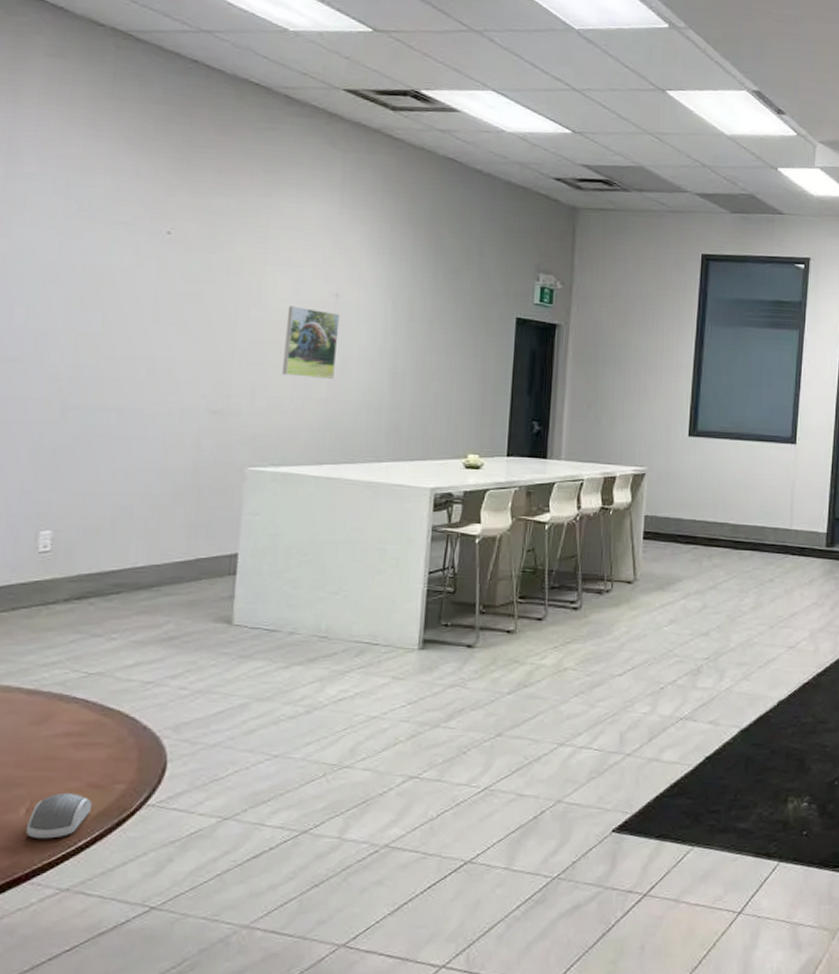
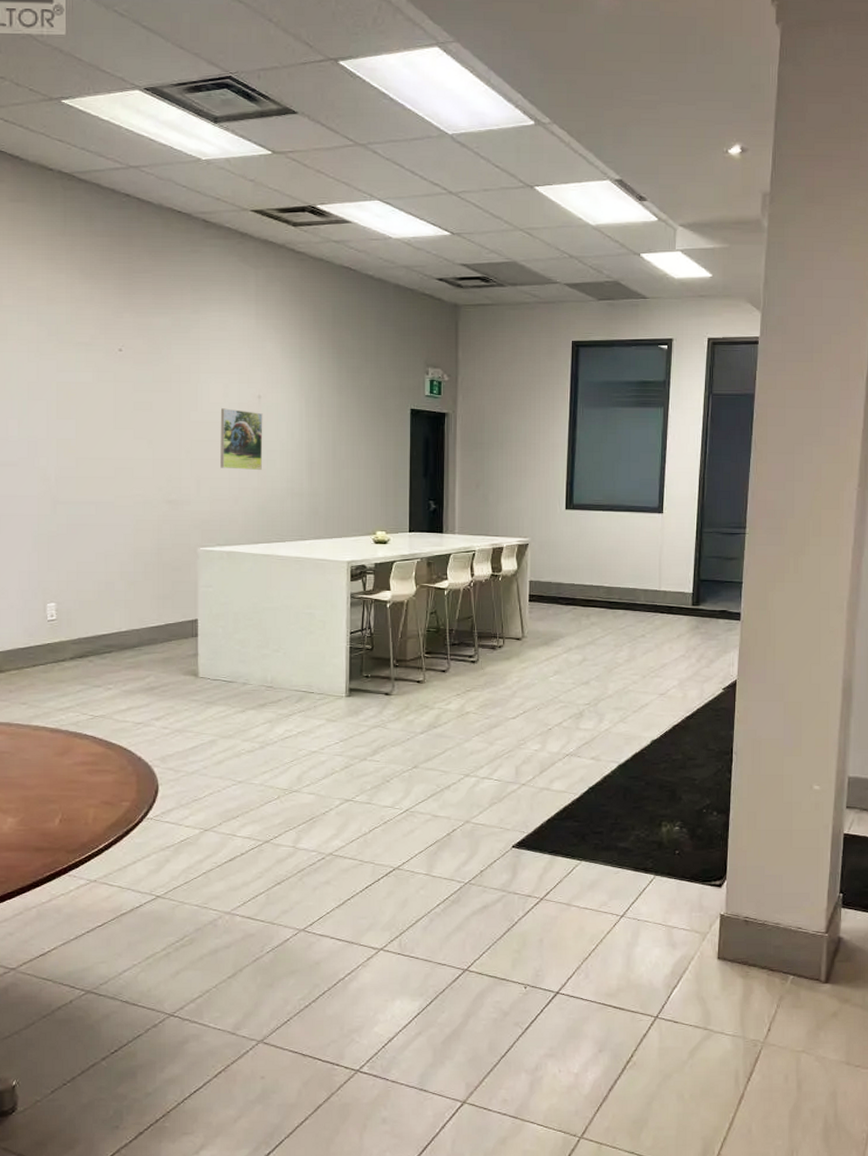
computer mouse: present [26,792,93,839] -> none [62,807,107,843]

